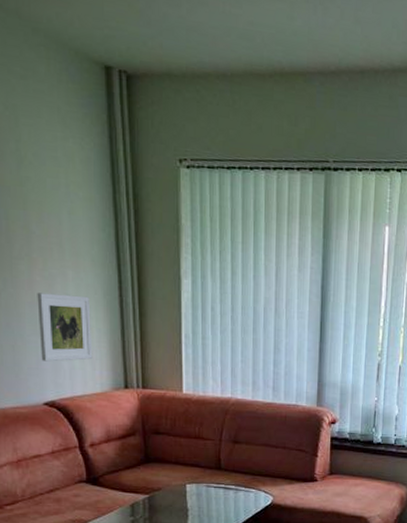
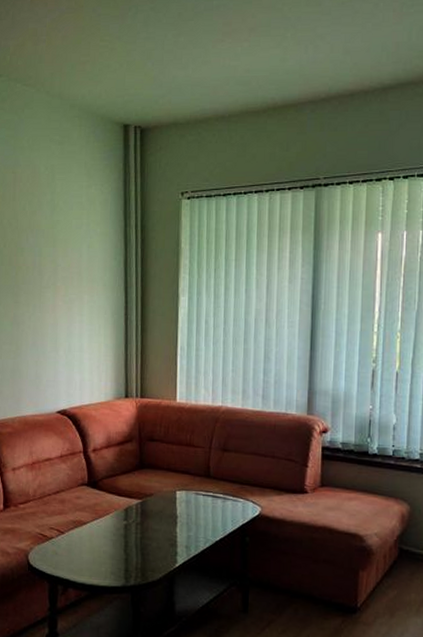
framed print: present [37,292,93,362] -> none [57,315,101,375]

